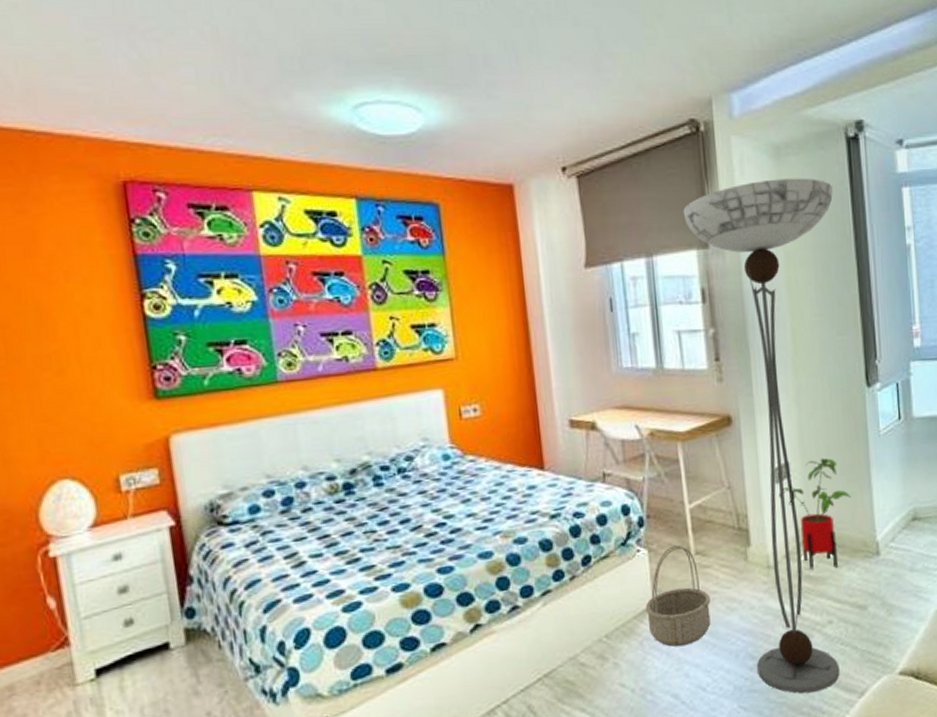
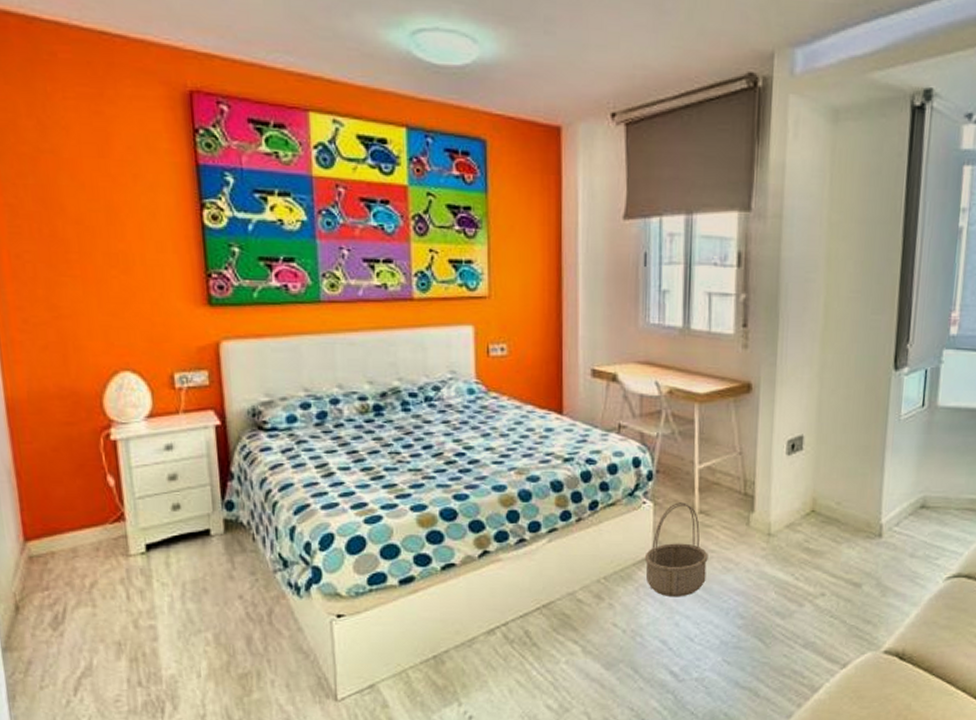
floor lamp: present [683,178,840,694] -> none [729,144,890,657]
house plant: present [779,457,852,570] -> none [789,435,862,544]

